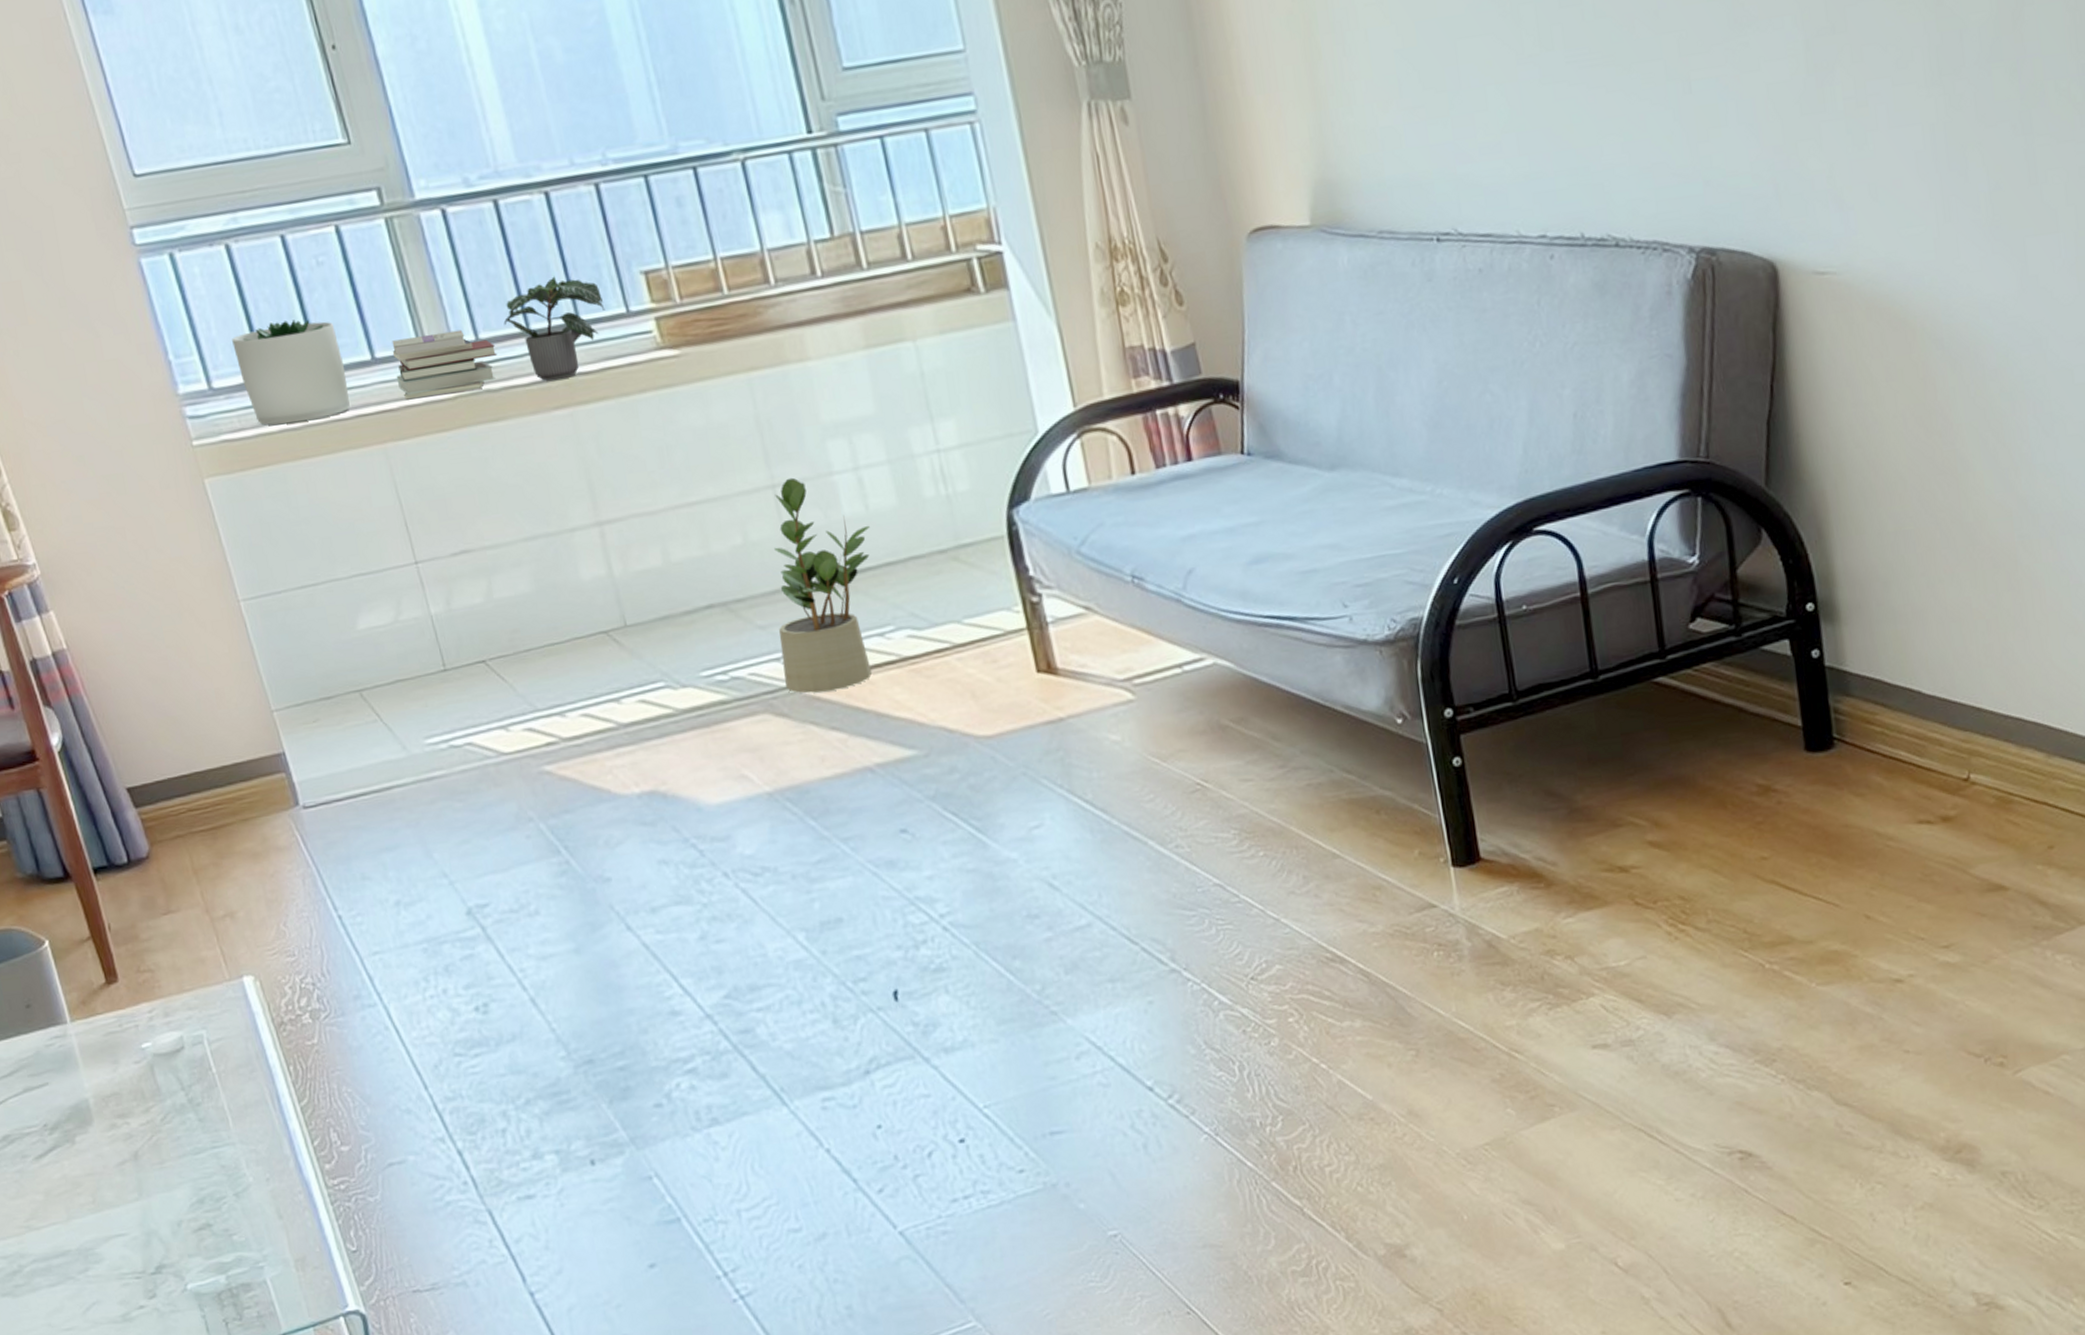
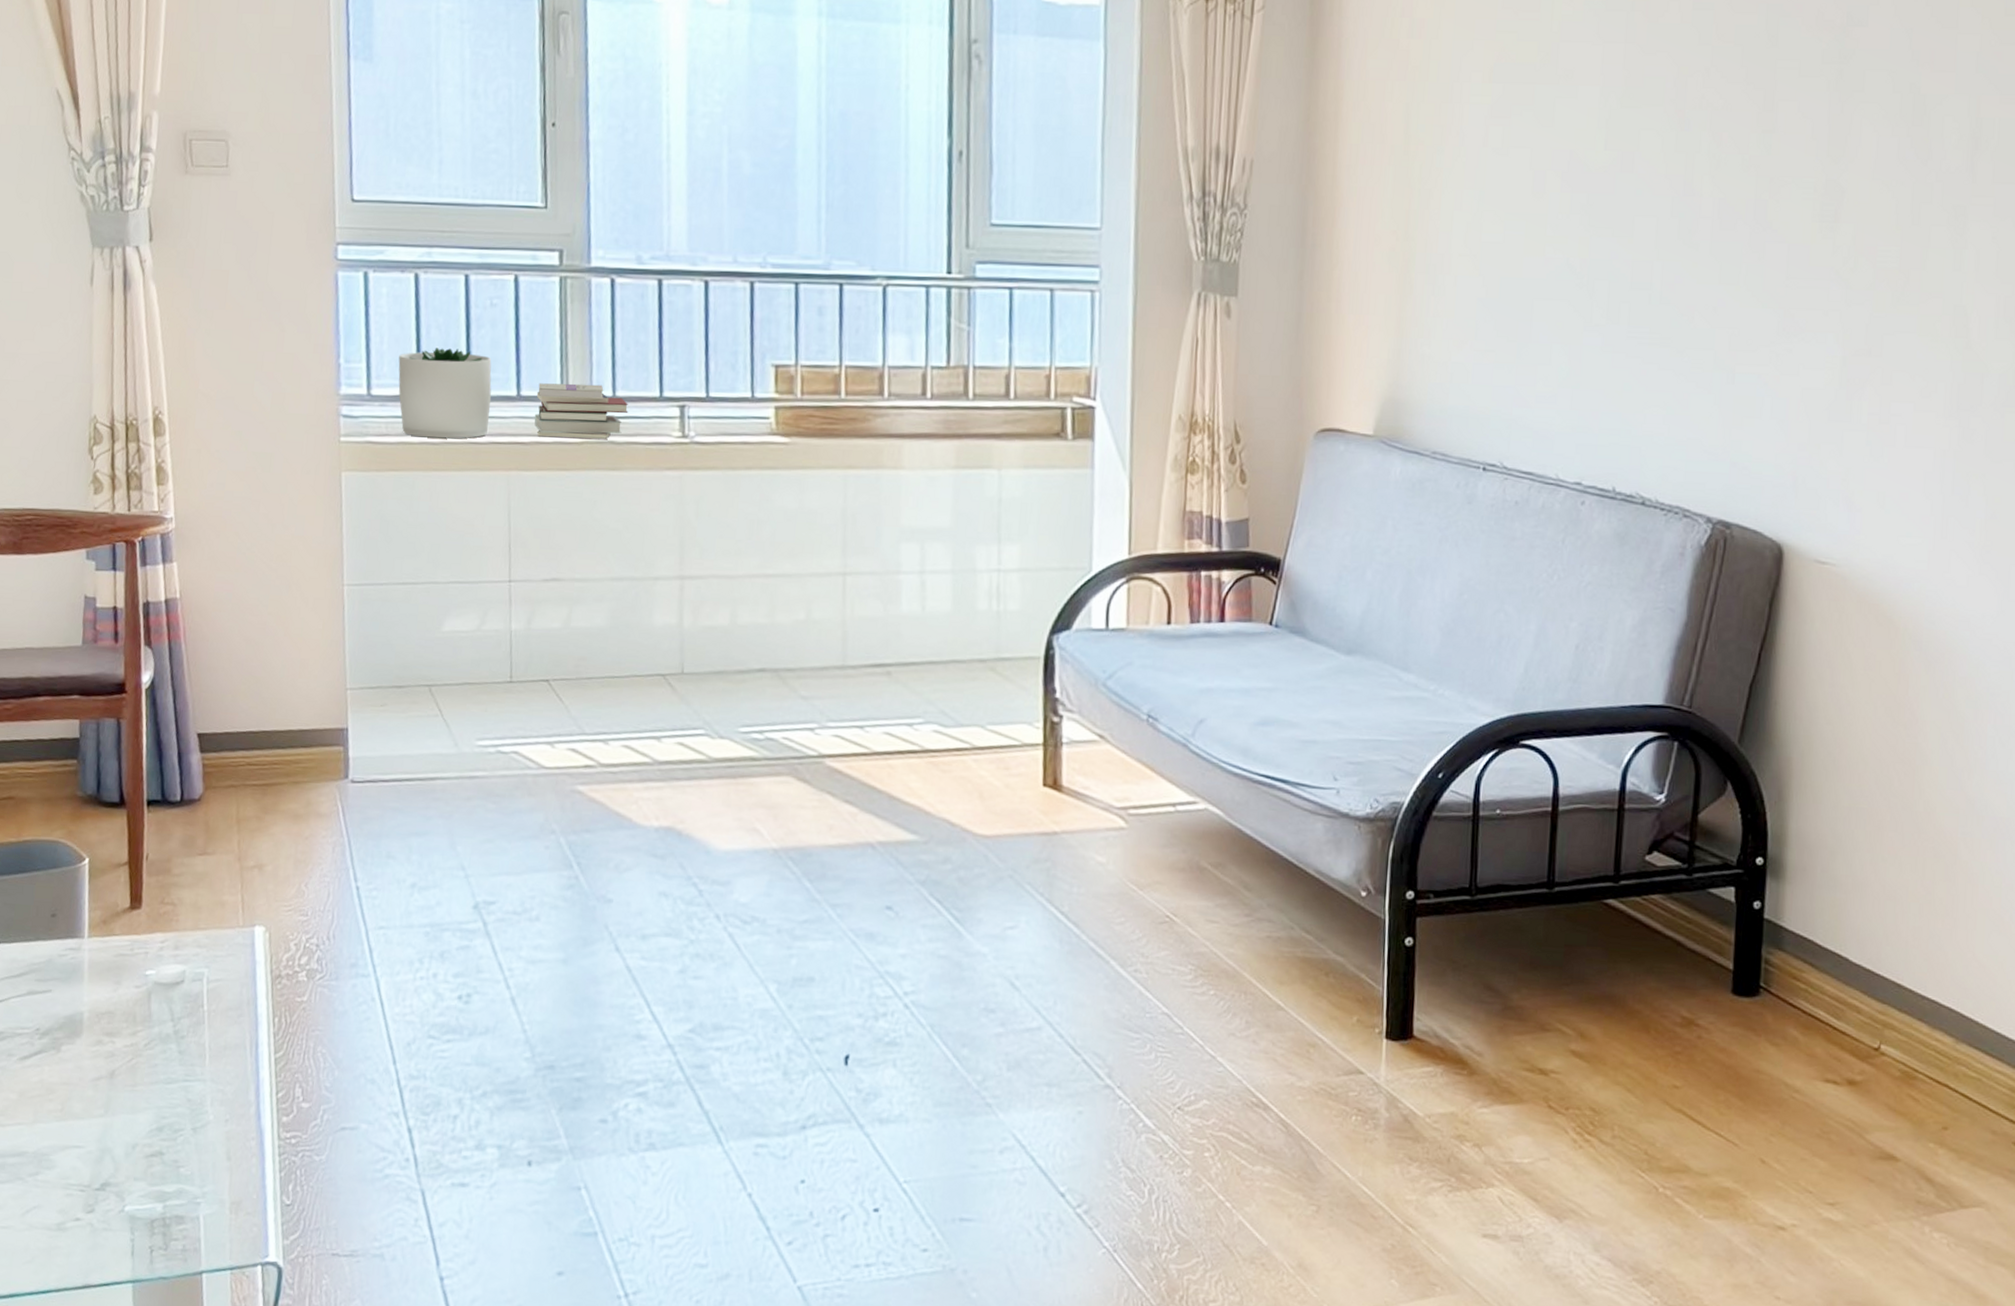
potted plant: present [503,276,605,381] -> none [640,354,733,444]
potted plant: present [774,477,873,694] -> none [812,569,922,768]

